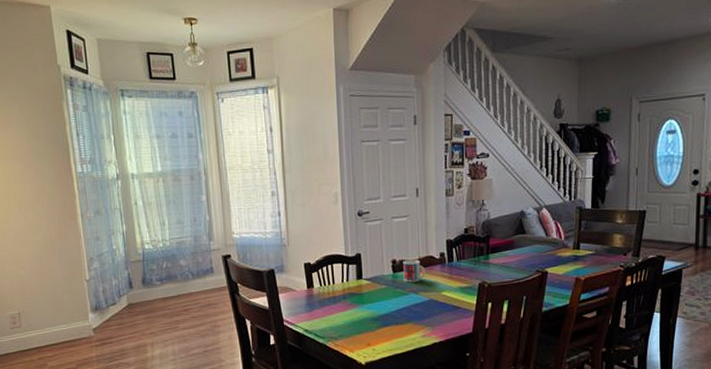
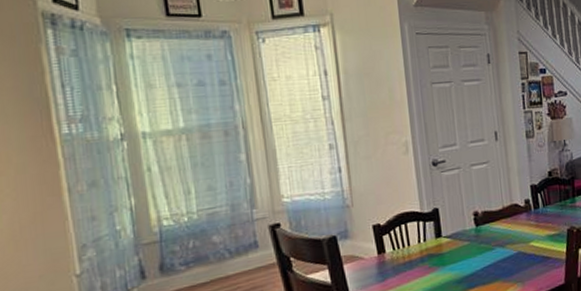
mug: present [403,260,425,283] -> none [486,209,511,236]

